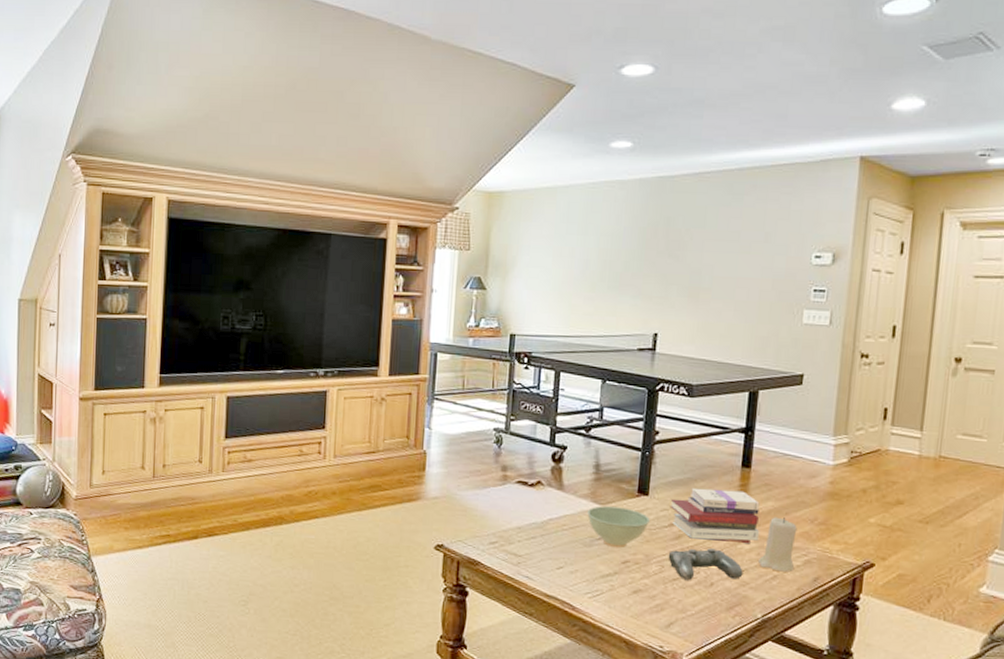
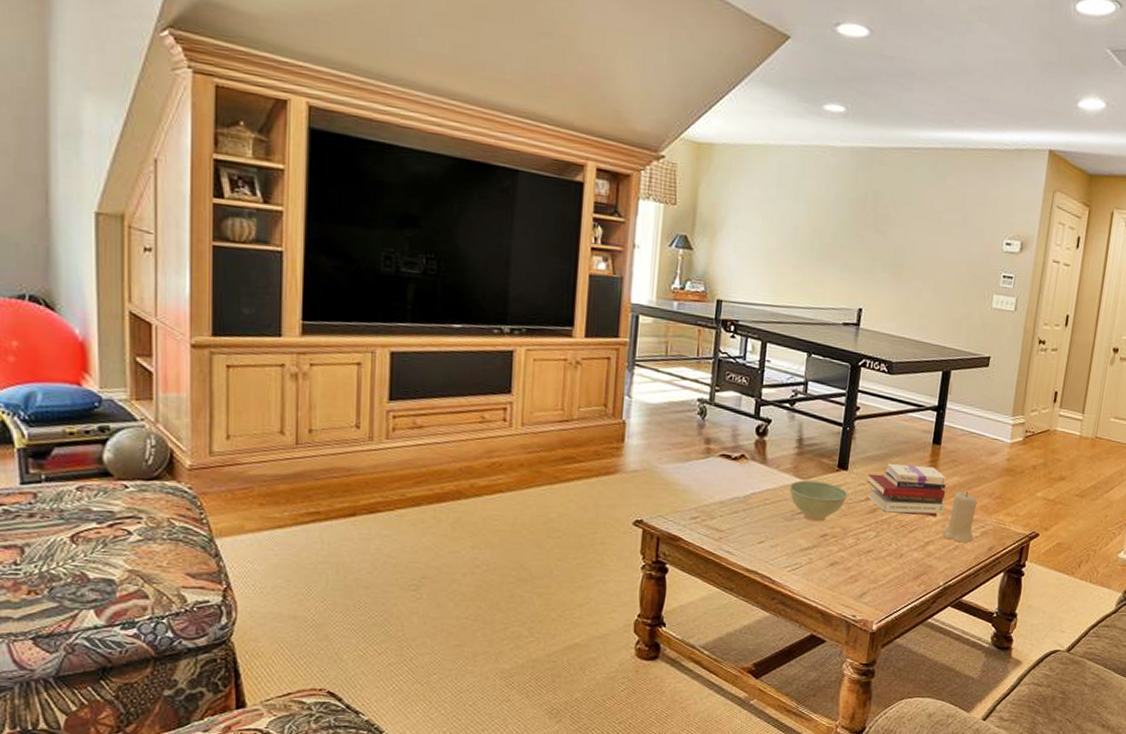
control: present [668,548,743,581] -> none [863,521,930,553]

